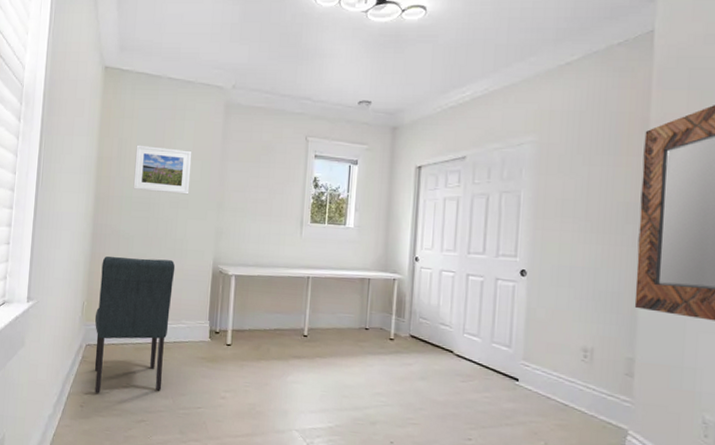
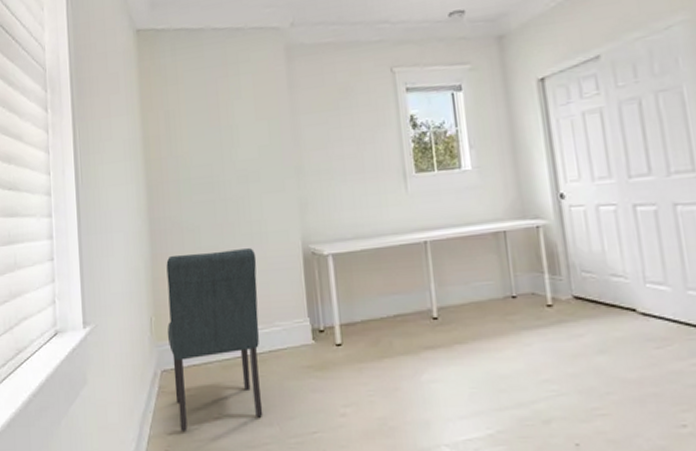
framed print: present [133,145,192,195] -> none [186,110,259,169]

